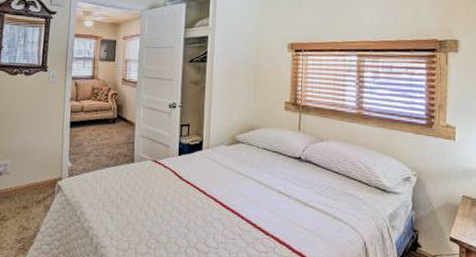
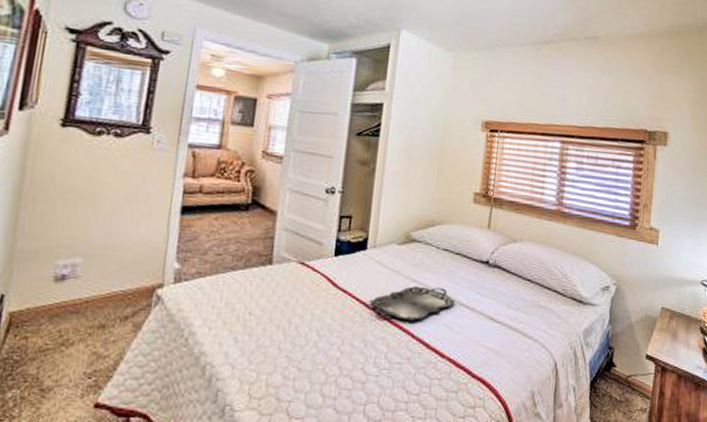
serving tray: none [207,178,275,205] -> present [369,286,456,321]

